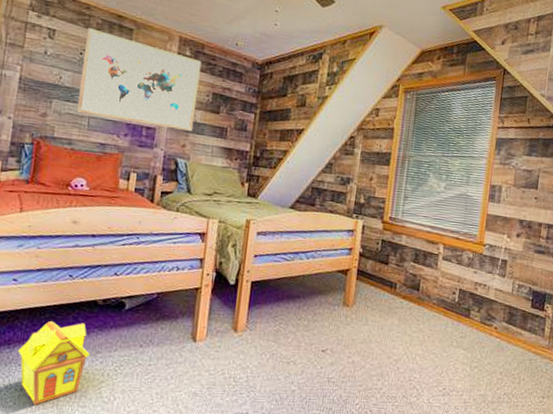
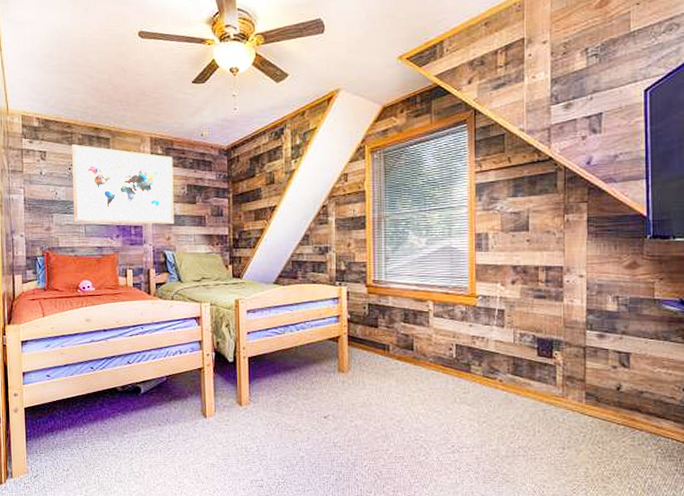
toy house: present [18,321,90,405] -> none [60,408,118,482]

